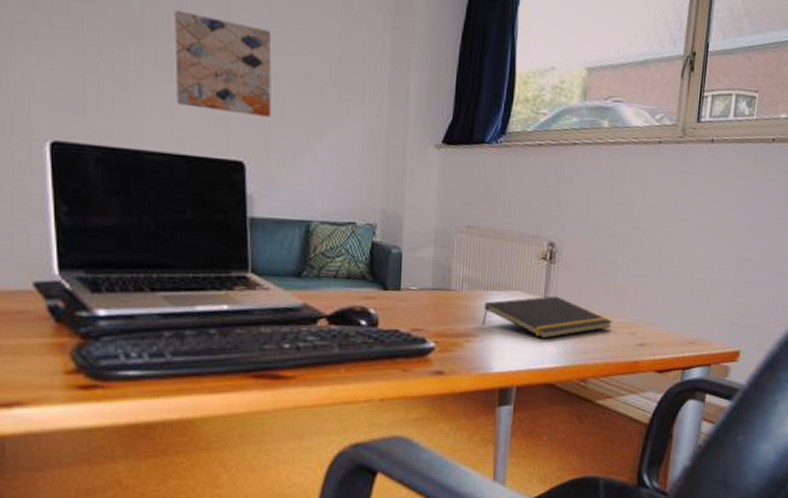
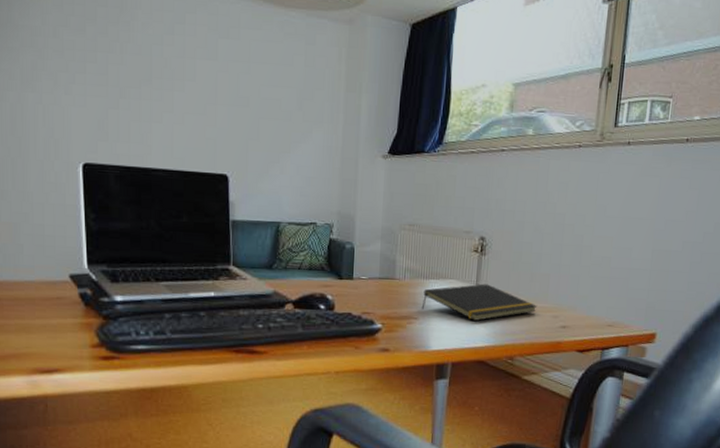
wall art: present [175,10,272,117] -> none [175,54,250,138]

